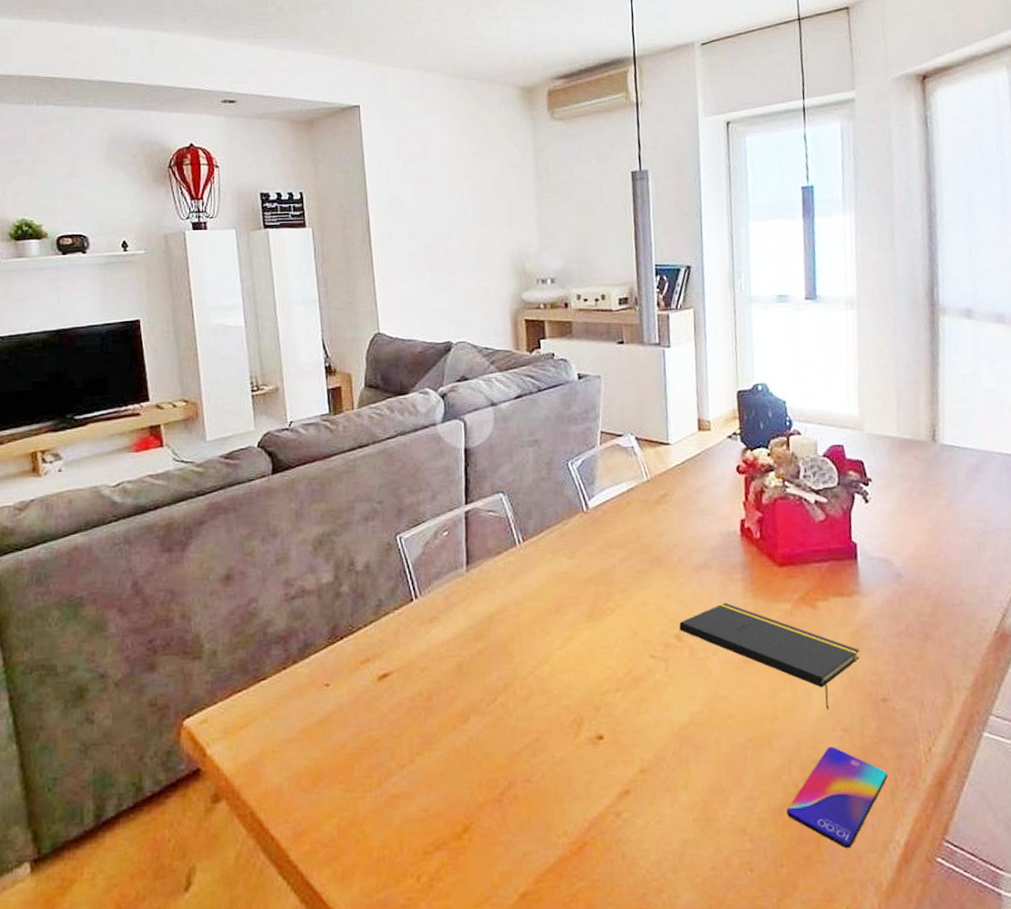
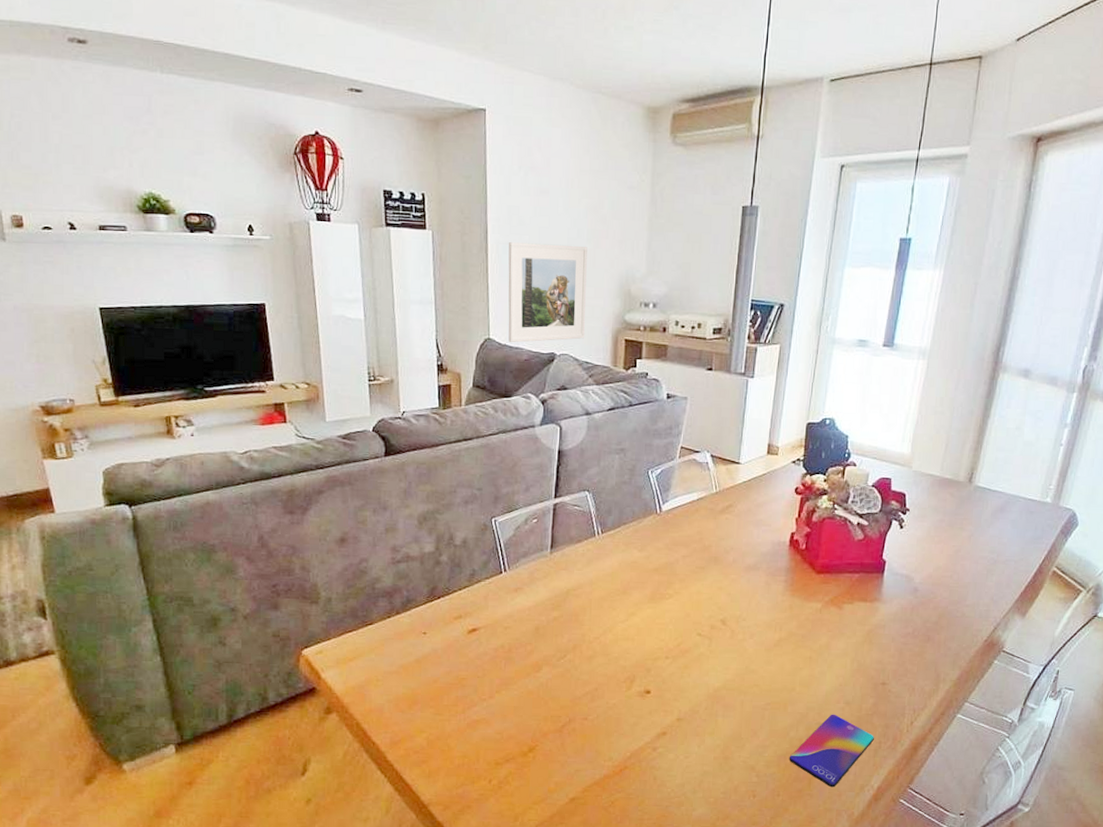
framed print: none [393,228,482,335] -> present [508,242,587,343]
notepad: present [679,602,860,710] -> none [725,598,871,687]

